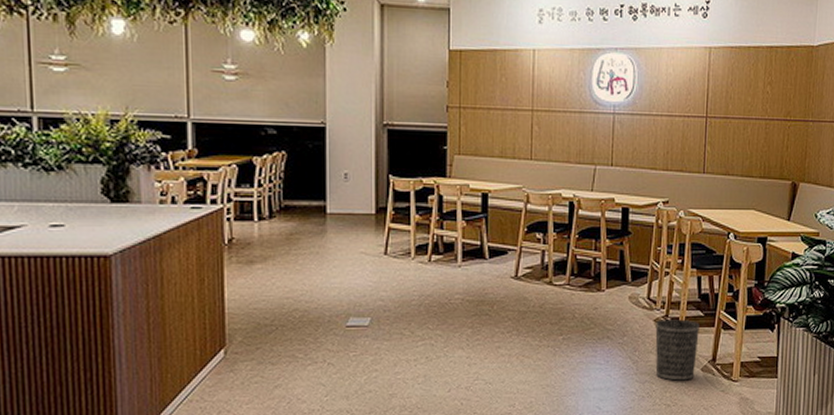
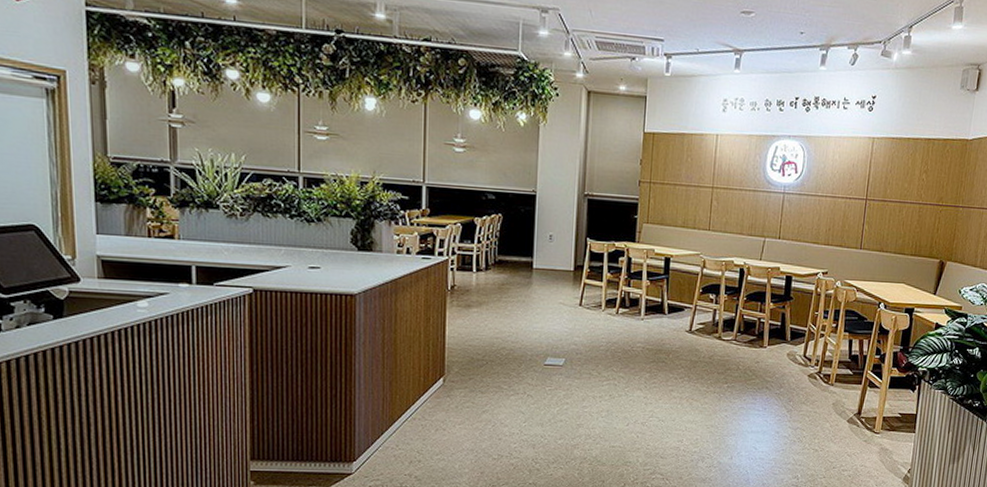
wastebasket: present [655,319,699,381] -> none [807,375,848,430]

